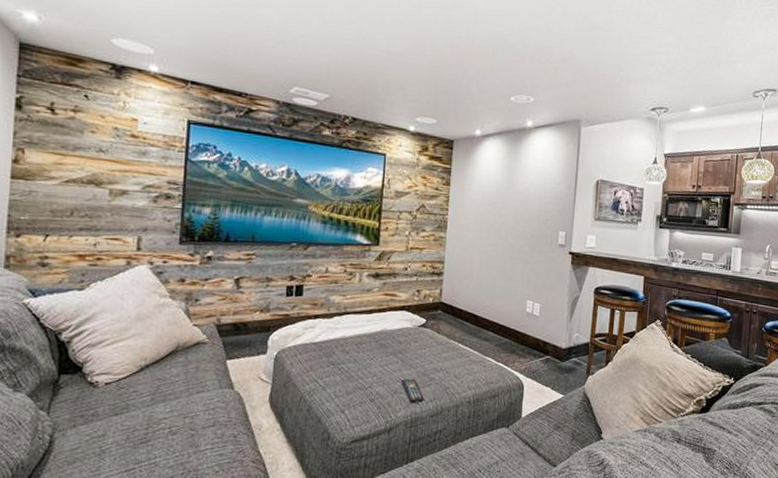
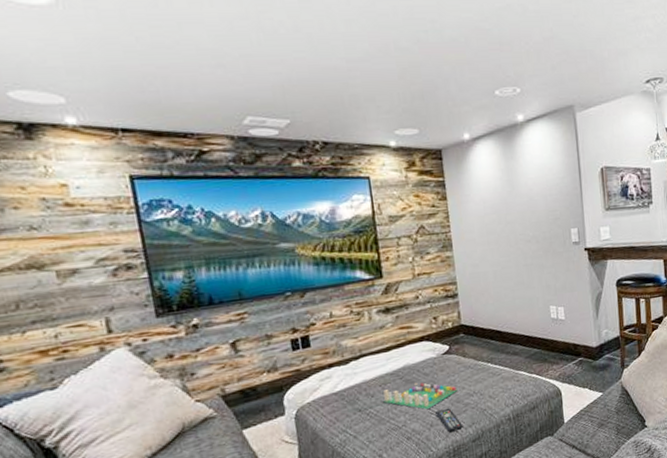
board game: none [356,348,426,376] -> present [383,382,458,409]

